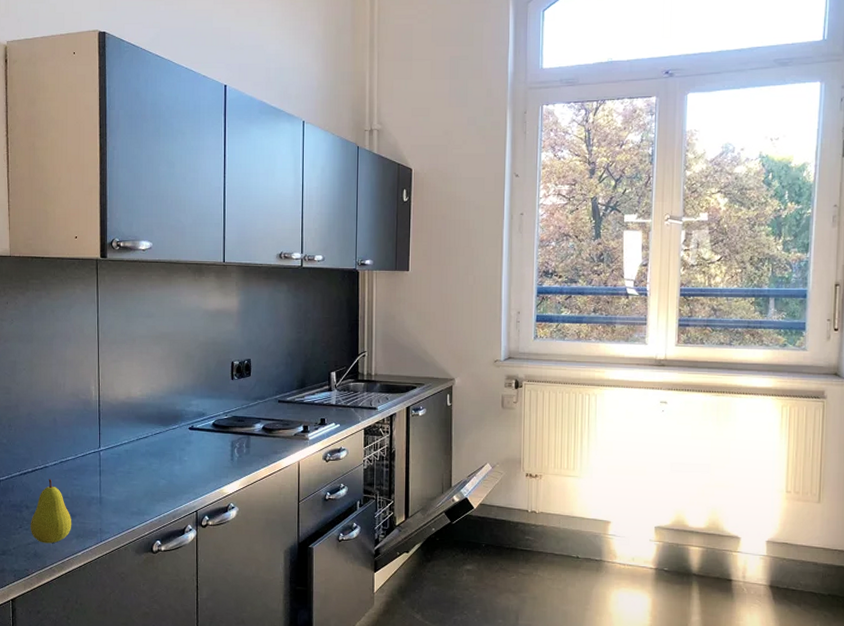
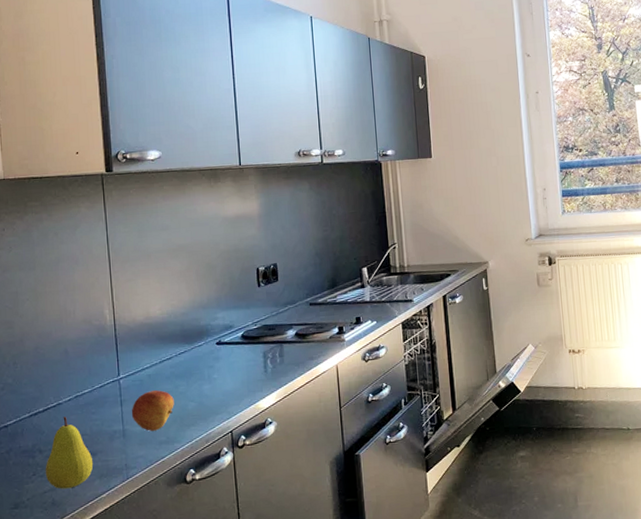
fruit: none [108,465,147,502] -> present [131,390,174,431]

